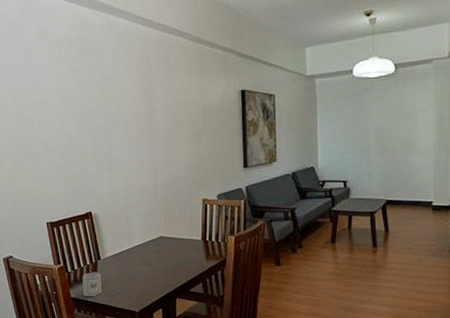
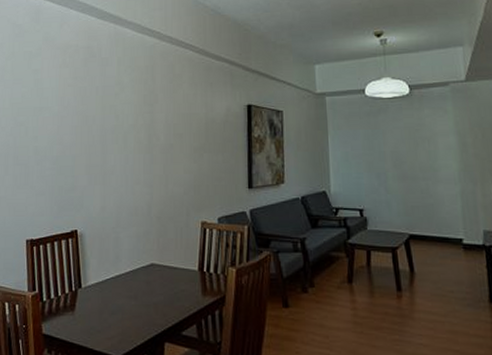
cup: present [82,272,102,296] -> none [57,303,81,334]

